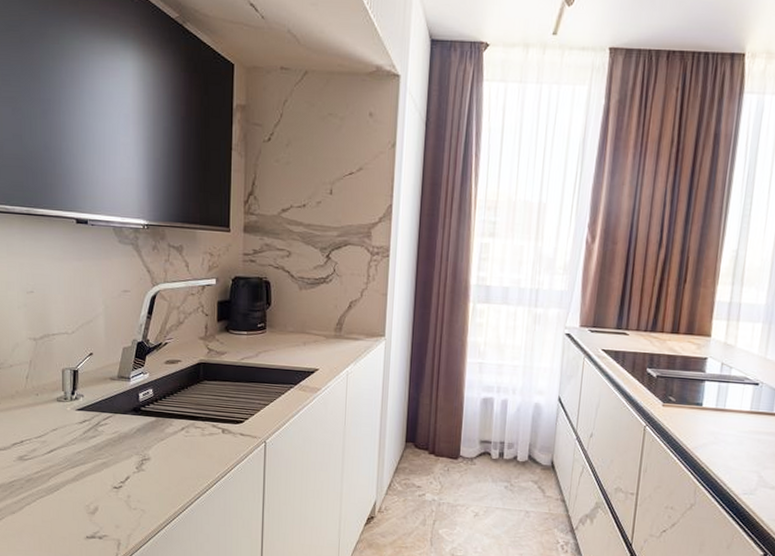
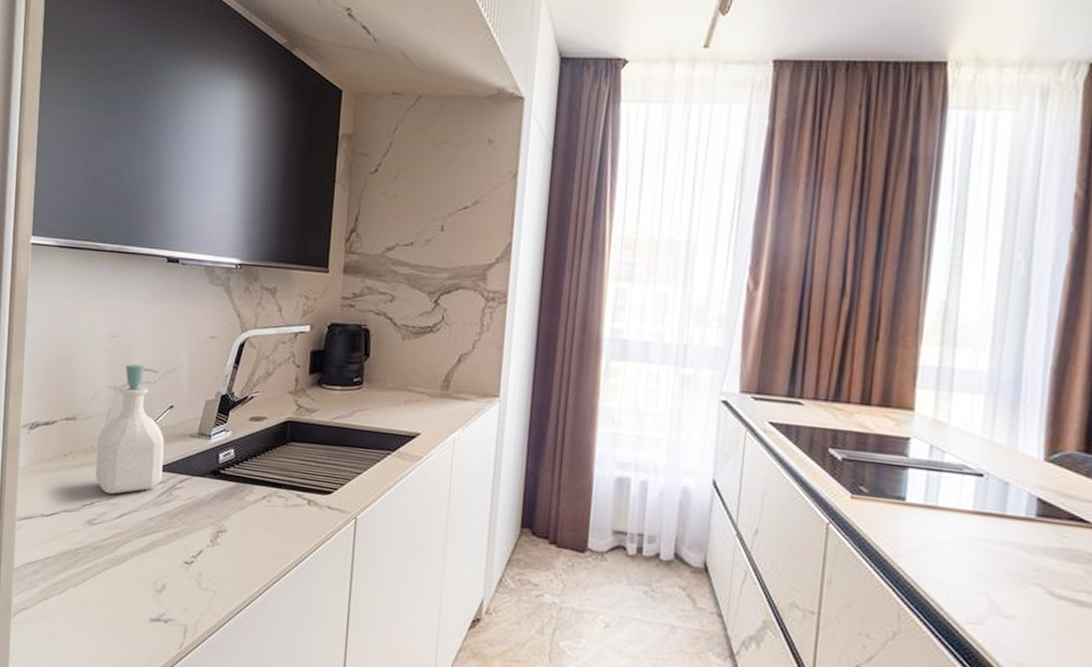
soap bottle: none [22,316,87,433] -> present [96,364,164,495]

